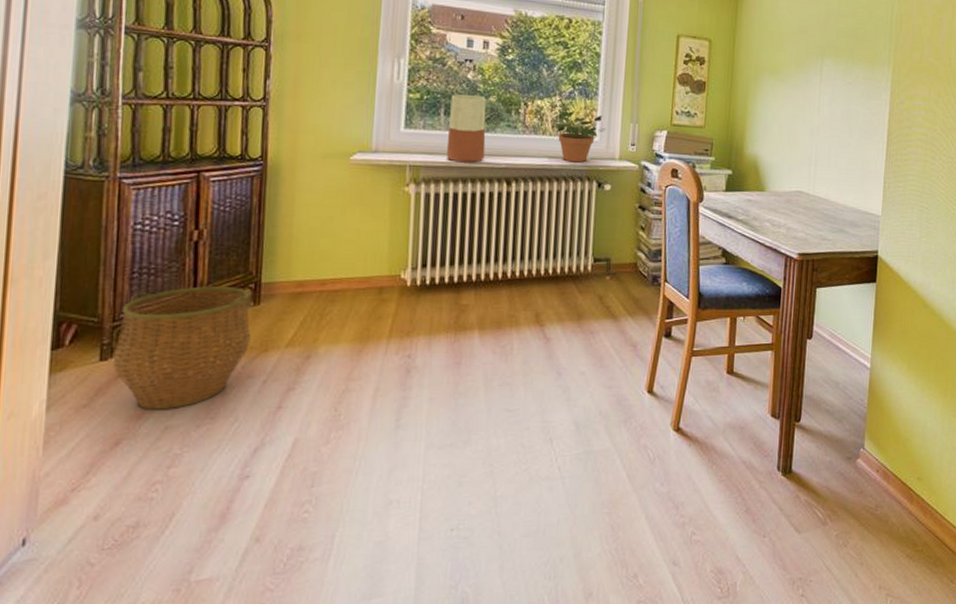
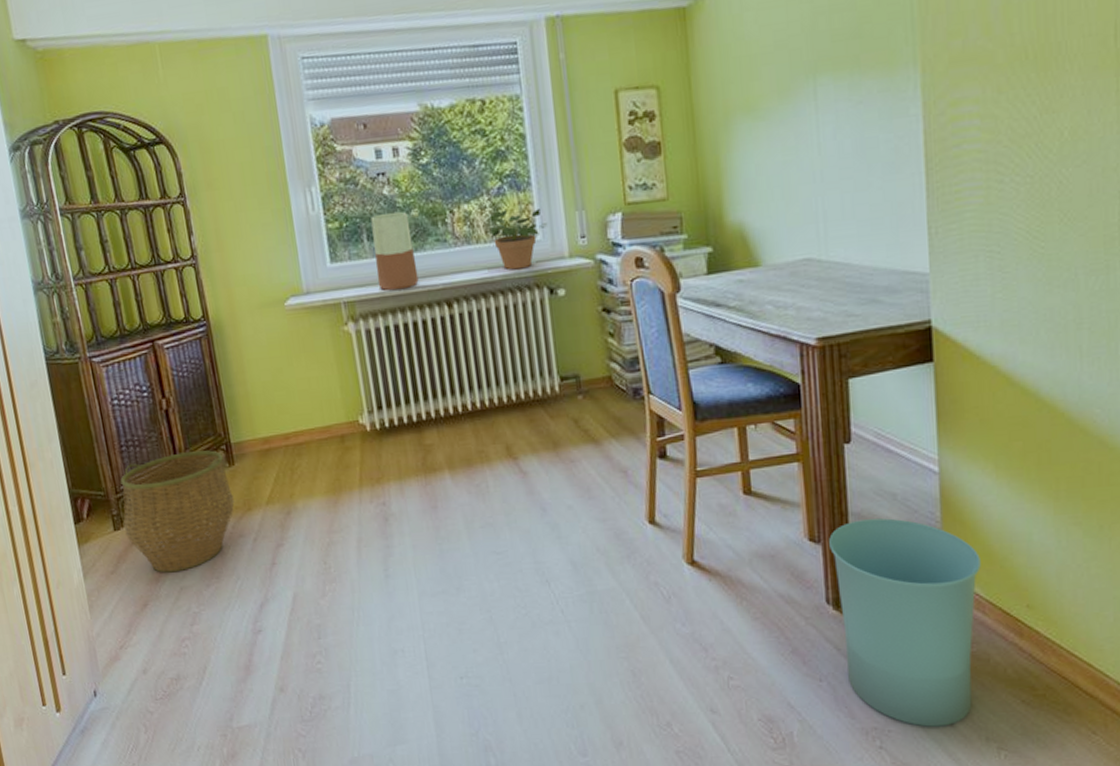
waste bin: none [785,402,891,577] -> present [829,518,981,727]

